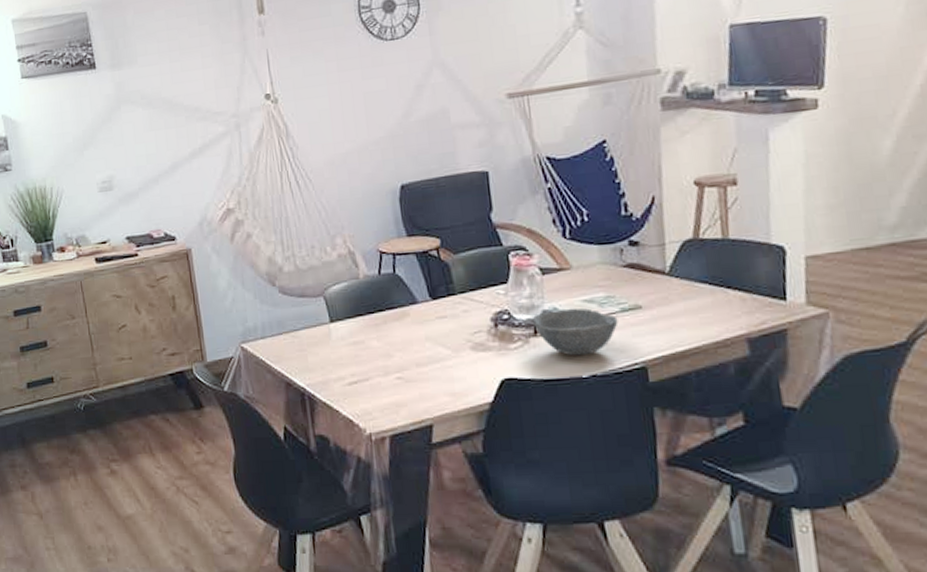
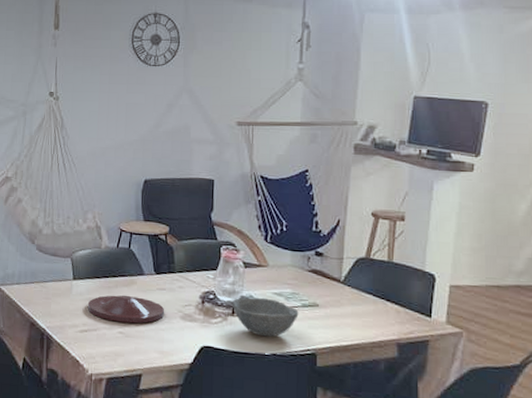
plate: none [352,331,450,366] -> present [87,295,164,324]

